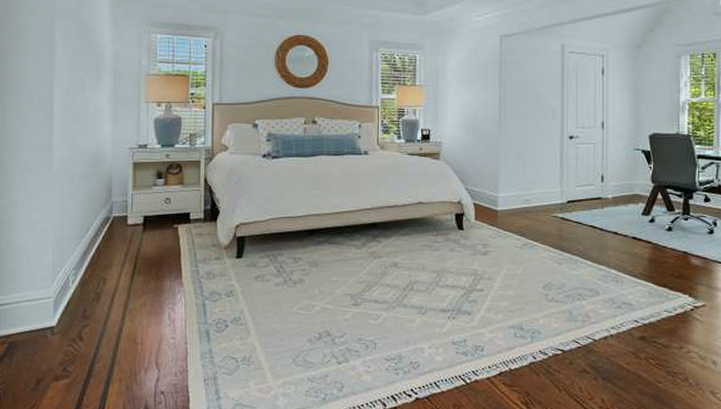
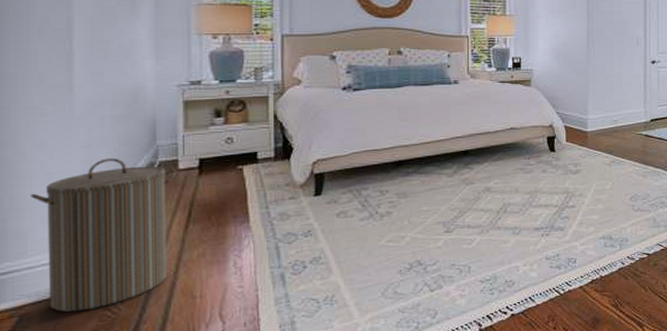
laundry hamper: none [19,211,126,345] -> present [30,158,177,312]

